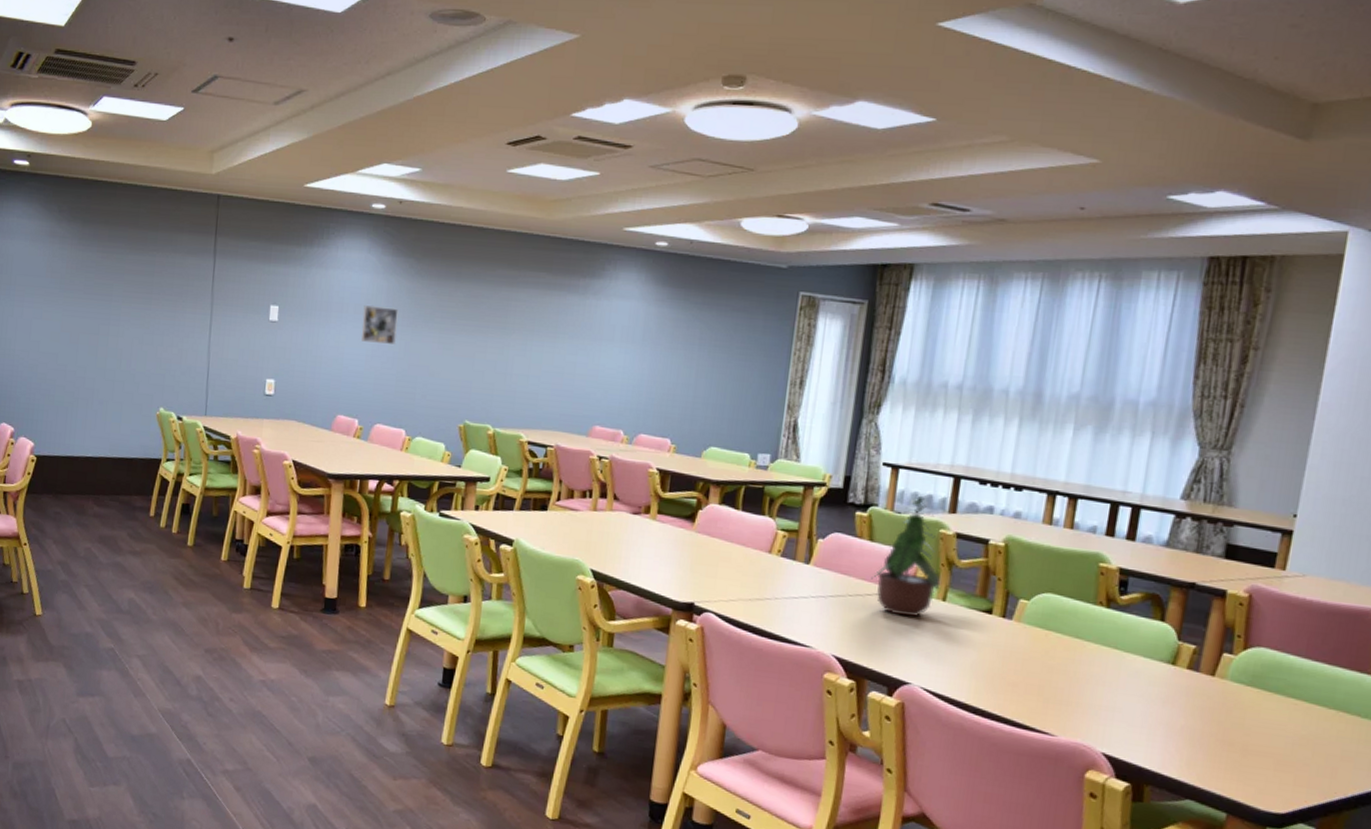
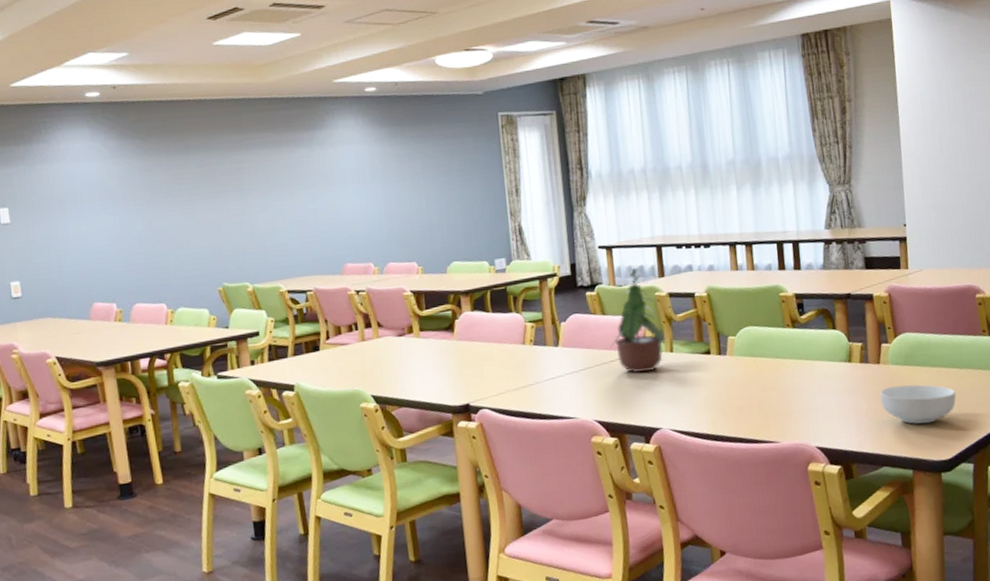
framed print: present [361,305,399,344] -> none [98,189,139,227]
cereal bowl: none [1203,706,1313,764] -> present [880,384,956,424]

